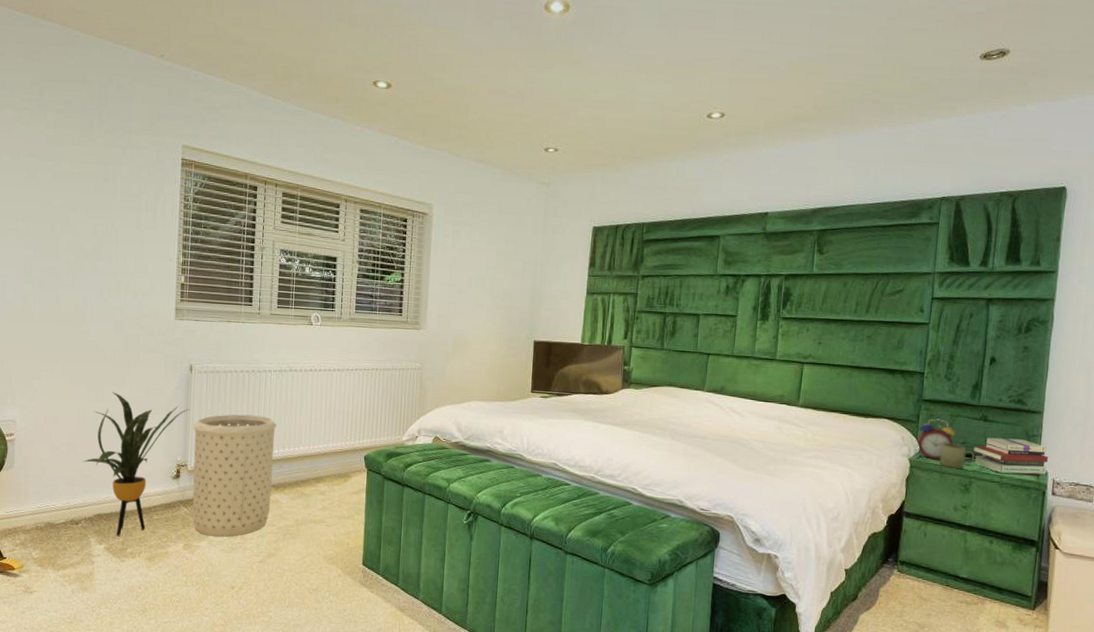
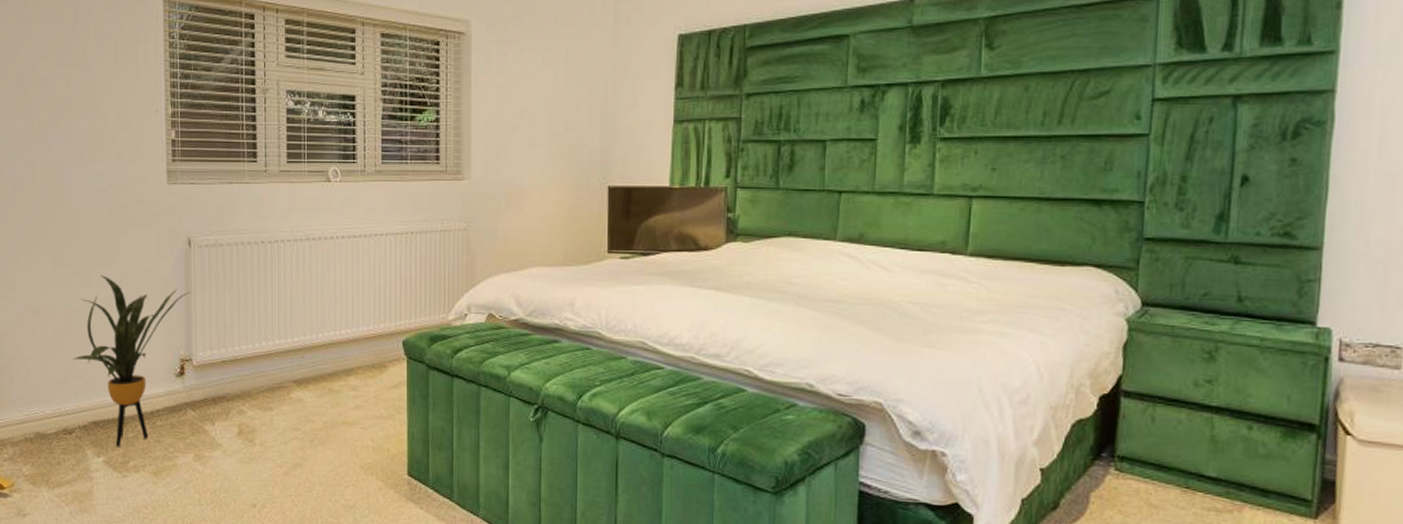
laundry basket: present [192,414,277,537] -> none [196,295,295,445]
alarm clock: present [916,418,955,461] -> none [1136,263,1192,320]
mug: present [939,442,976,469] -> none [1170,294,1223,330]
books: present [973,437,1048,477] -> none [1219,285,1331,336]

